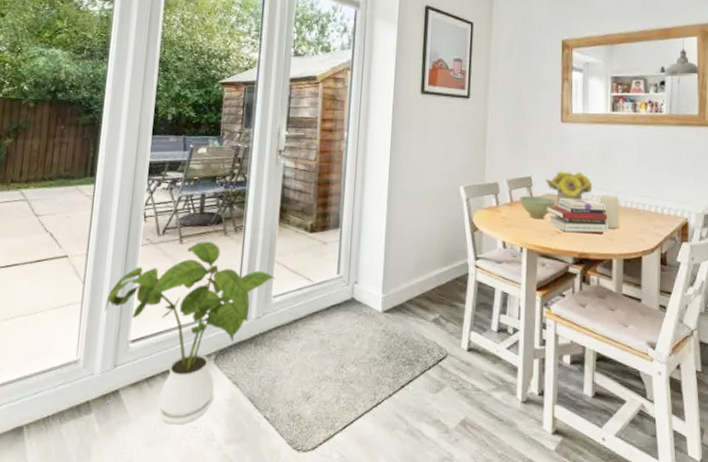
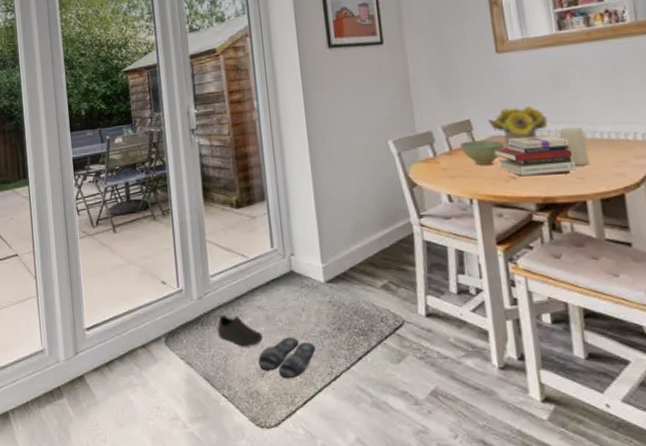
house plant: present [105,241,276,425] -> none [57,228,210,406]
shoe: none [270,336,314,369] -> present [217,314,263,346]
slippers: none [306,362,363,403] -> present [258,337,316,379]

